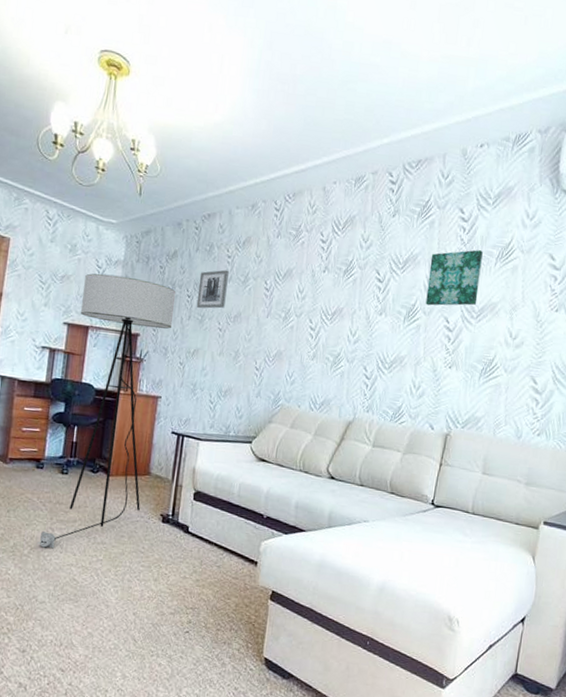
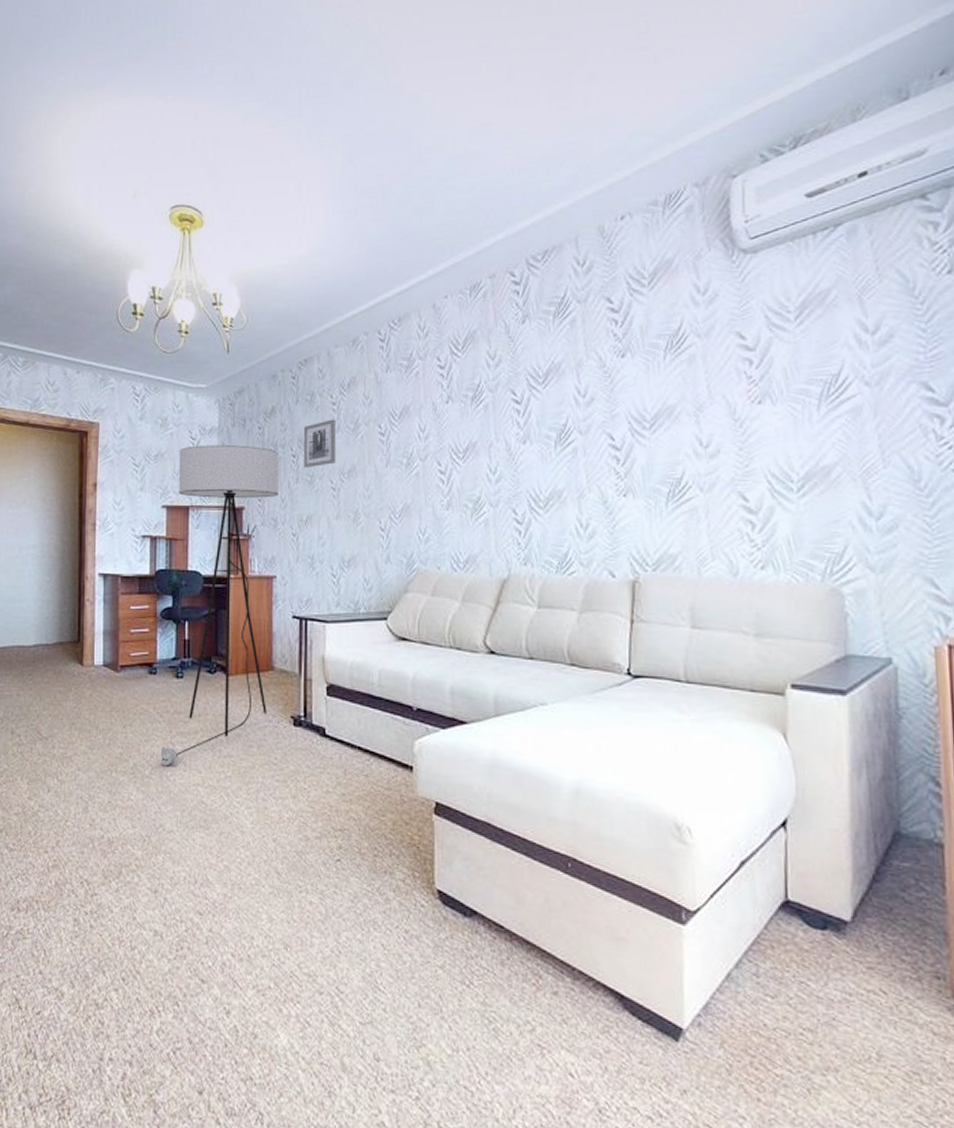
wall art: present [425,250,483,306] -> none [578,344,648,423]

